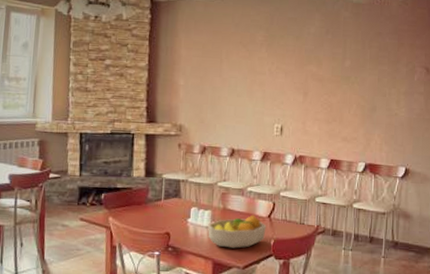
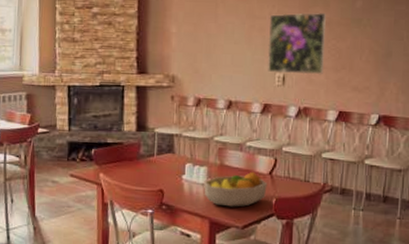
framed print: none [267,70,320,127] -> present [267,12,327,75]

